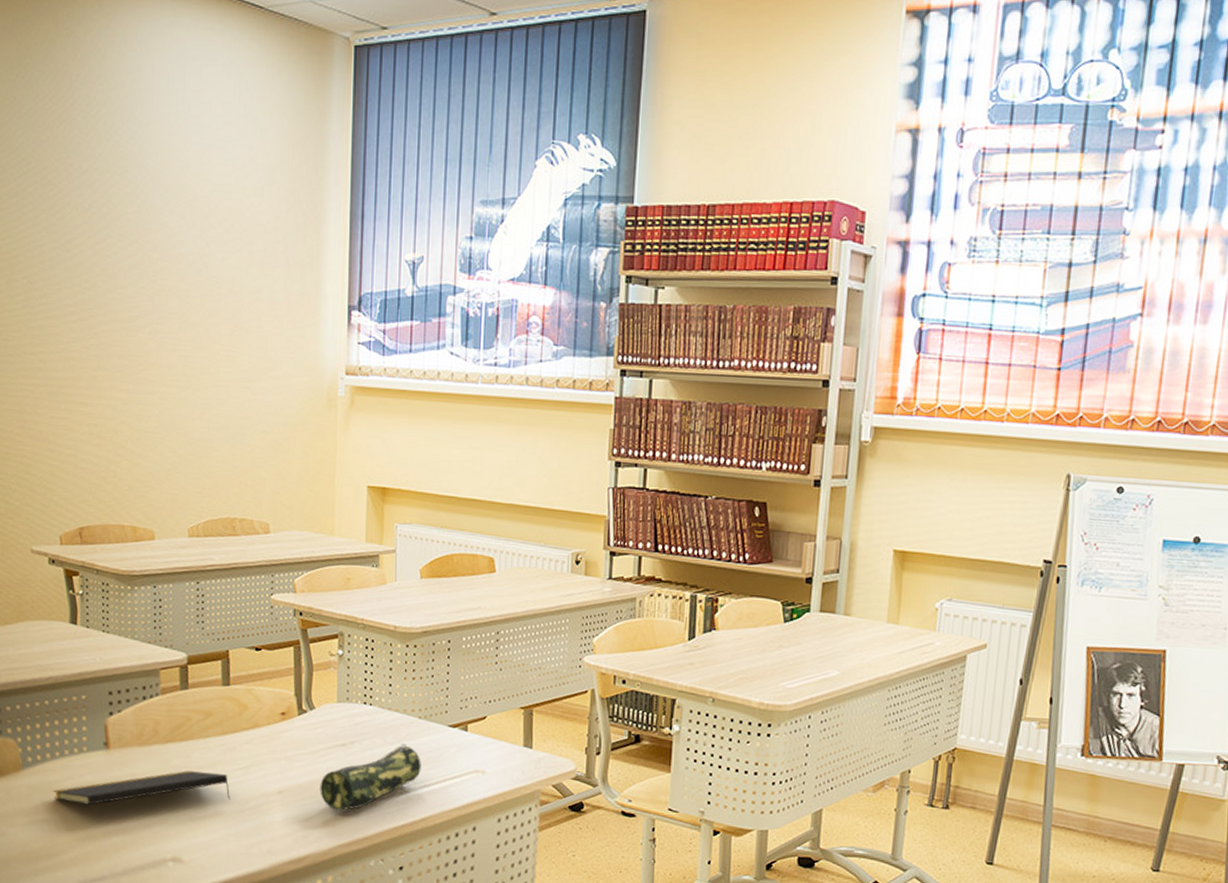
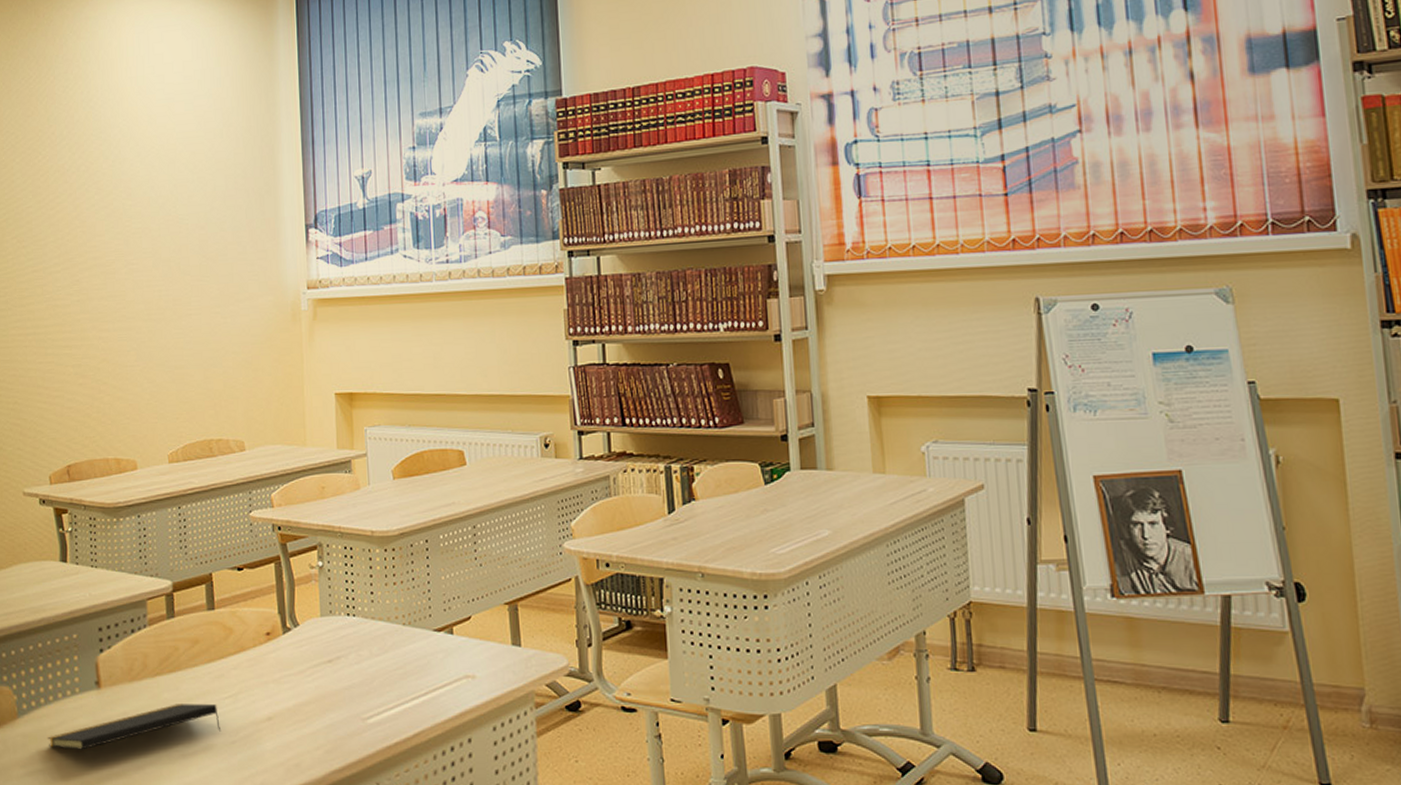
pencil case: present [320,743,421,811] -> none [309,654,410,733]

